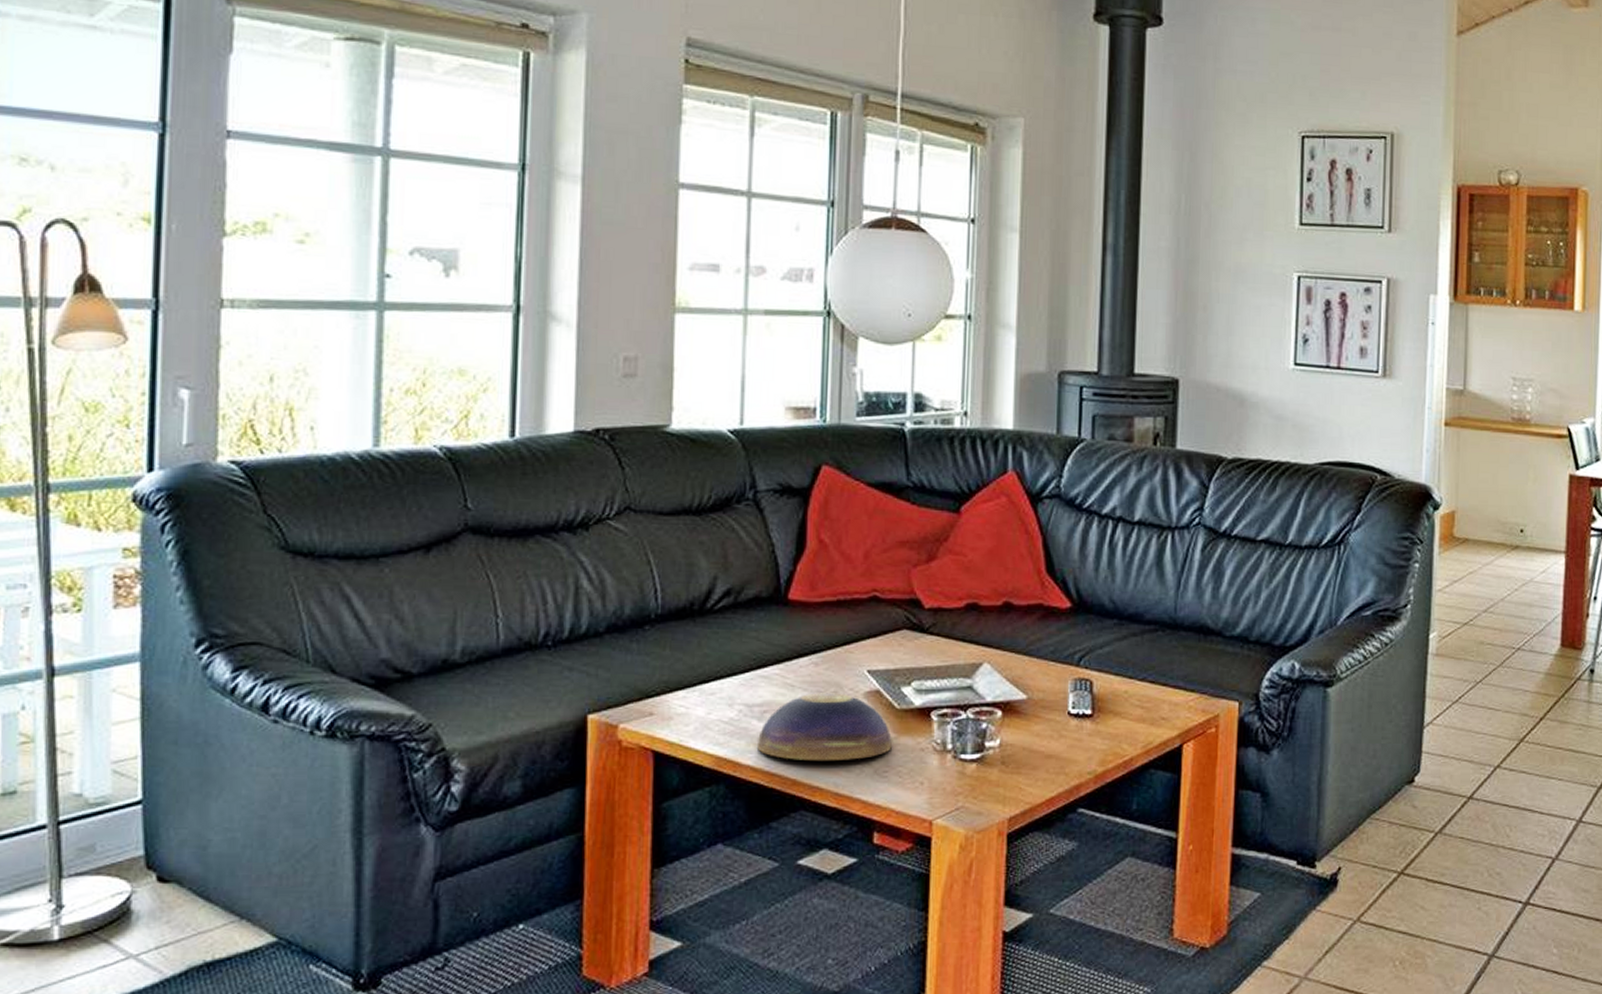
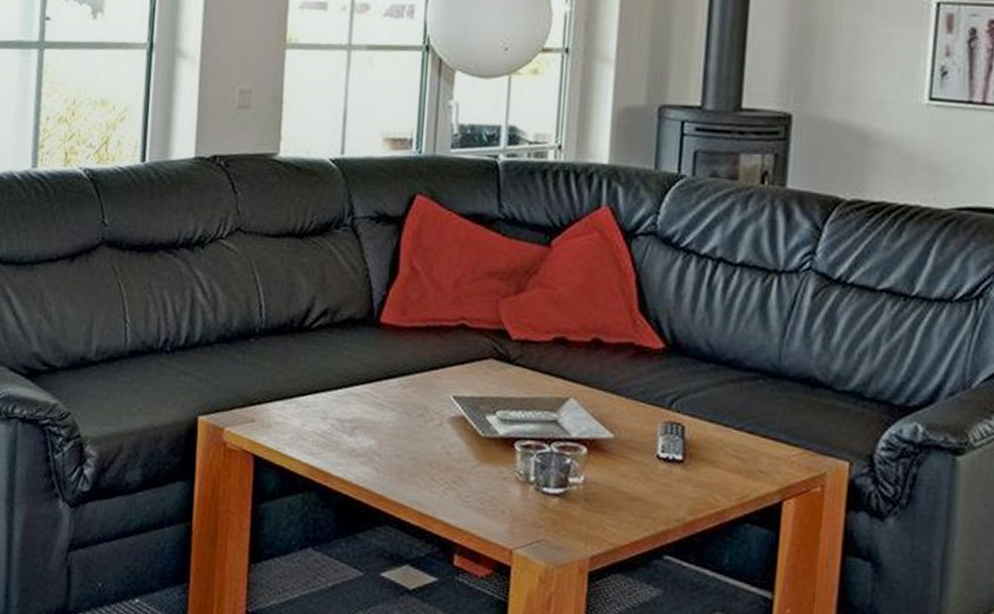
decorative bowl: present [758,691,893,762] -> none [347,413,476,482]

